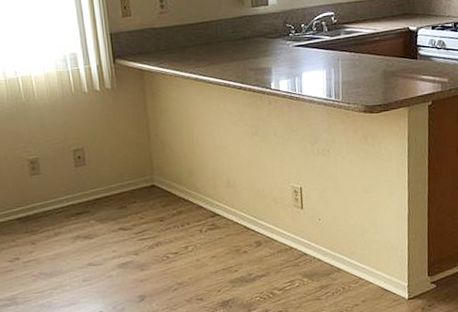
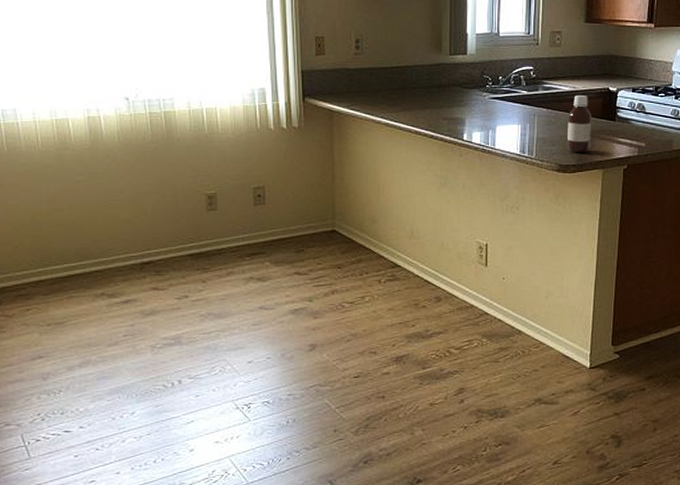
bottle: none [371,36,395,93] -> present [566,95,592,153]

